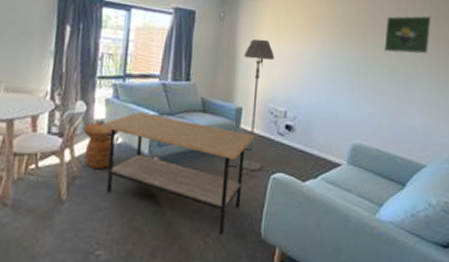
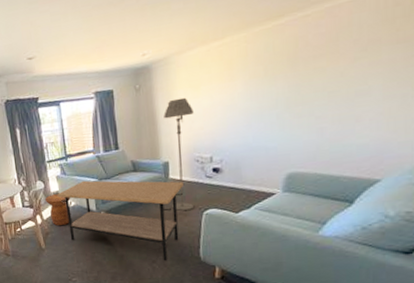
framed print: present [384,15,432,54] -> none [319,18,387,74]

